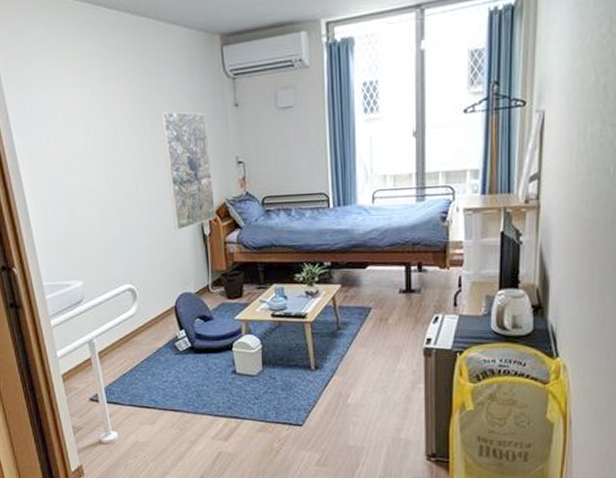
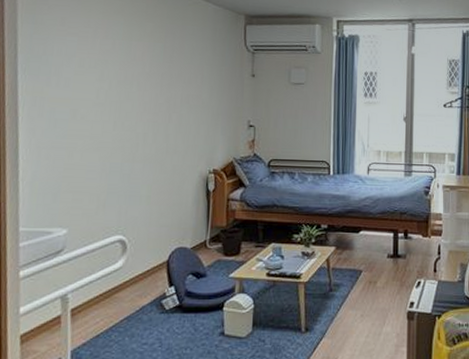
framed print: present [160,111,216,231] -> none [178,73,224,184]

